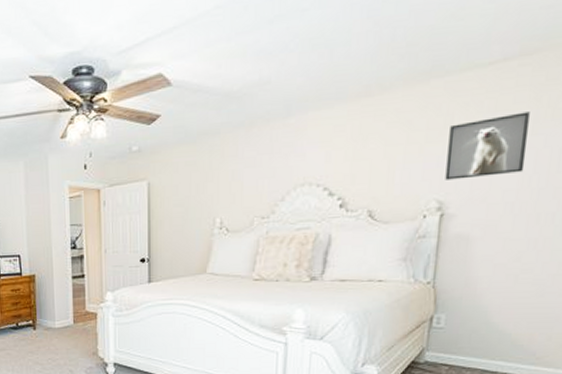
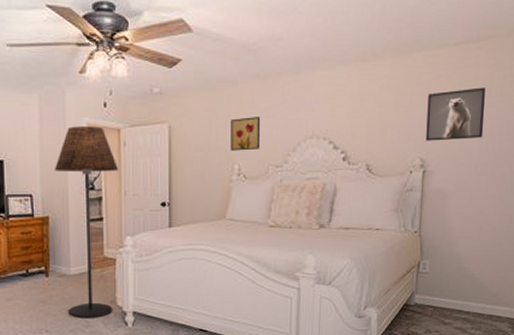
floor lamp: none [40,188,98,368] -> present [55,126,118,318]
wall art: none [212,167,245,204] -> present [230,117,261,151]

